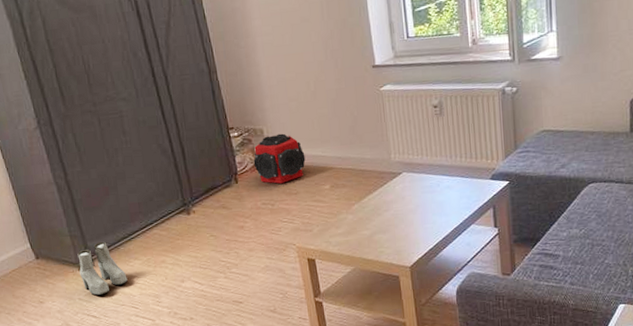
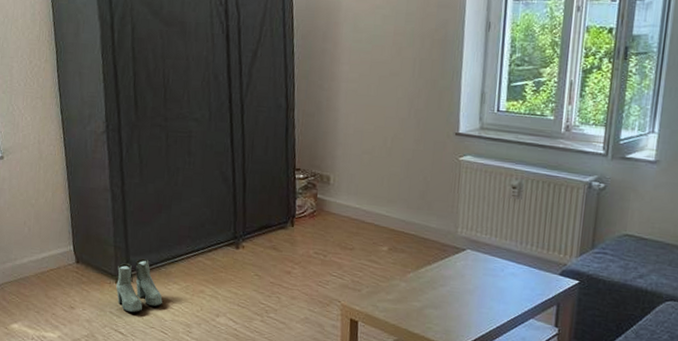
speaker: present [253,133,306,184] -> none [313,184,369,236]

